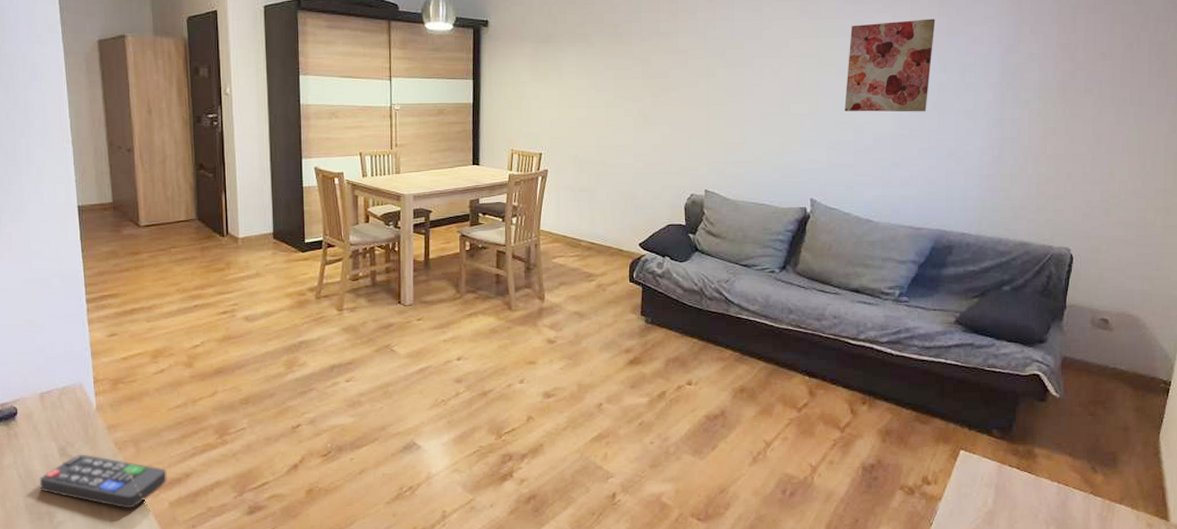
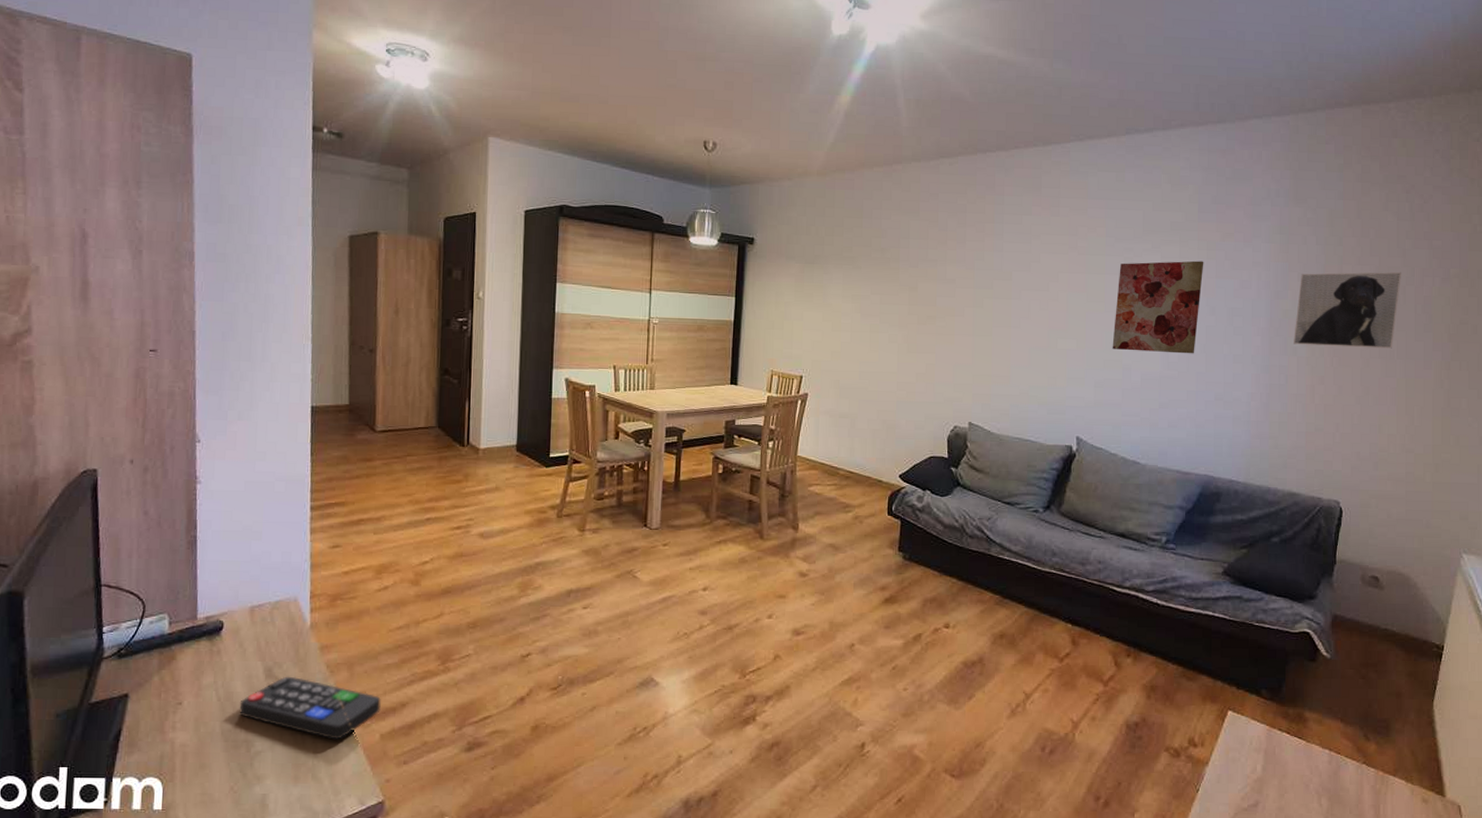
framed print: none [1026,18,1136,97] -> present [1294,272,1401,349]

